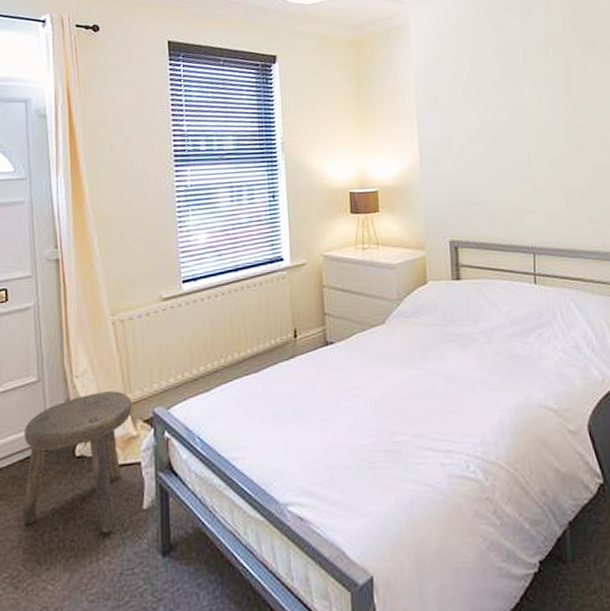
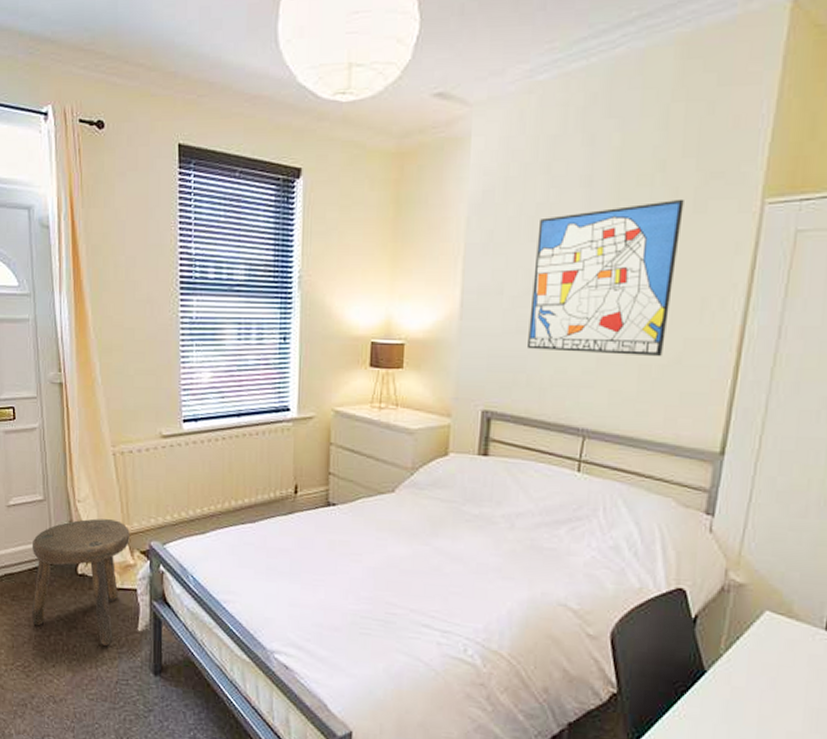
wall art: none [471,63,580,186] -> present [528,198,684,357]

